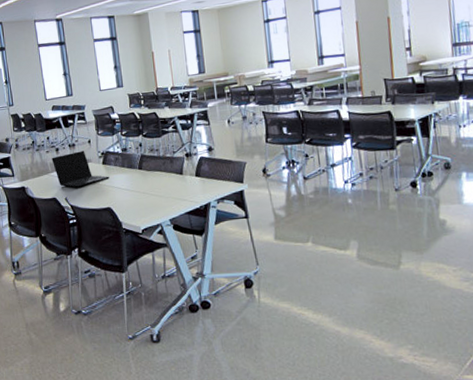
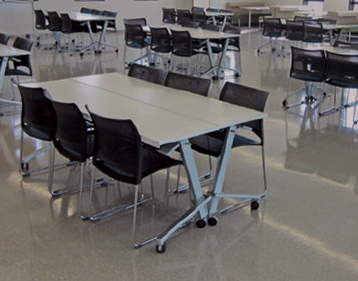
laptop: present [51,151,110,188] -> none [75,59,134,96]

